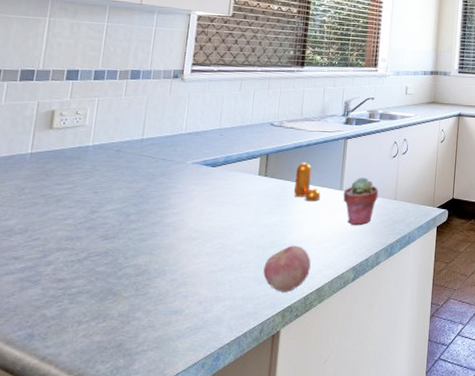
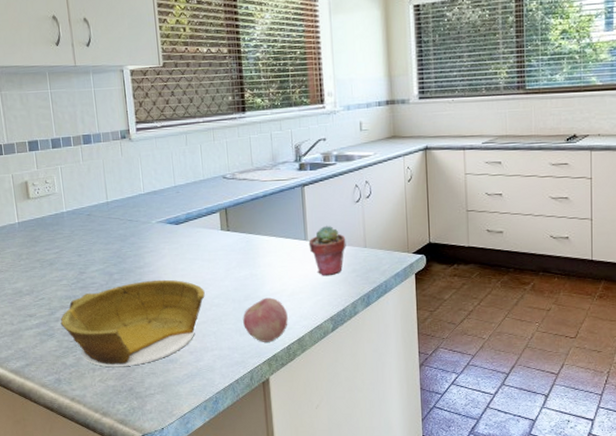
bowl: none [51,223,229,320] -> present [60,279,205,367]
pepper shaker: present [293,162,321,202] -> none [257,214,287,254]

